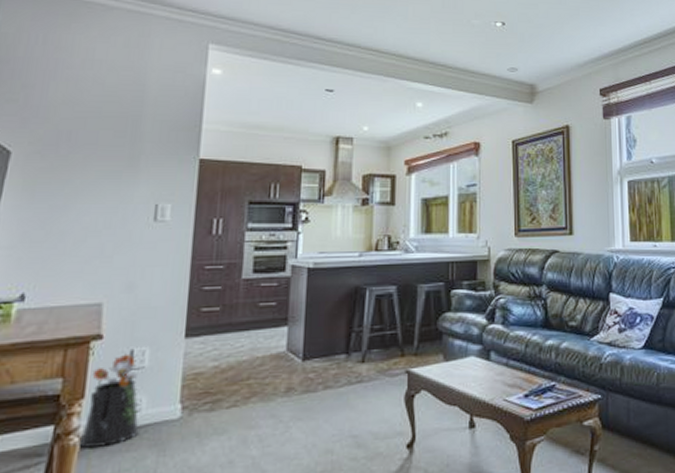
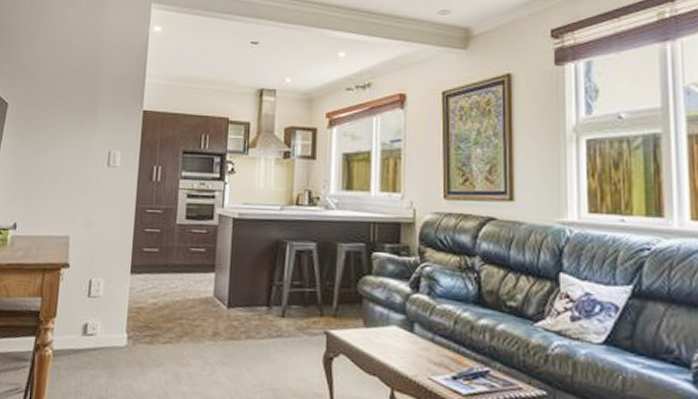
watering can: present [78,353,139,448] -> none [52,282,95,361]

